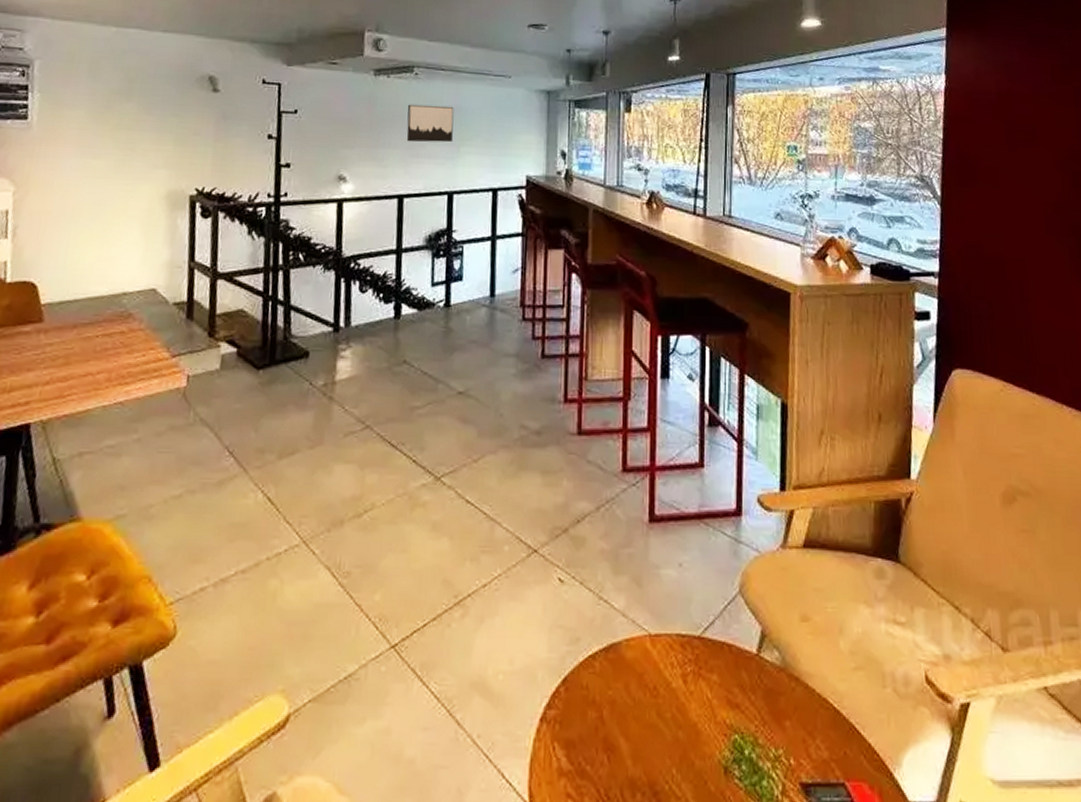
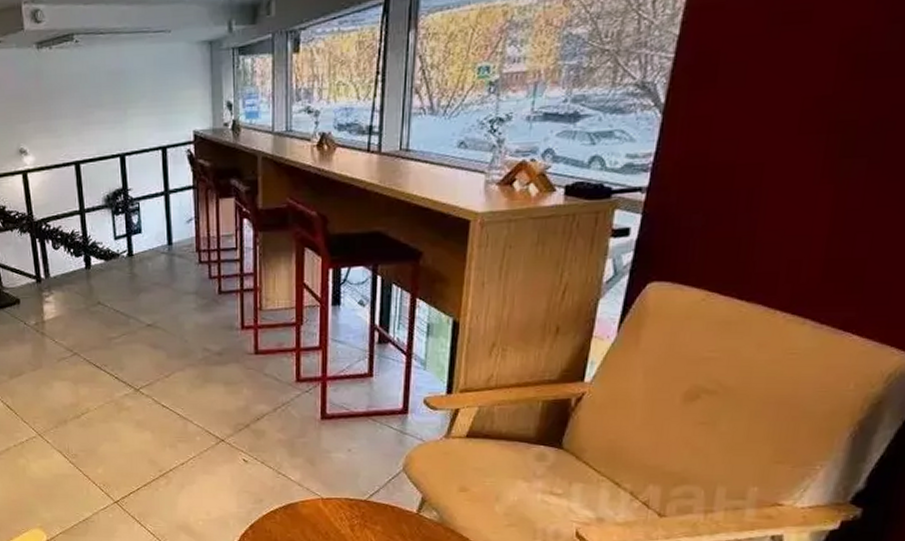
wall art: present [406,104,454,143] -> none [73,70,119,111]

